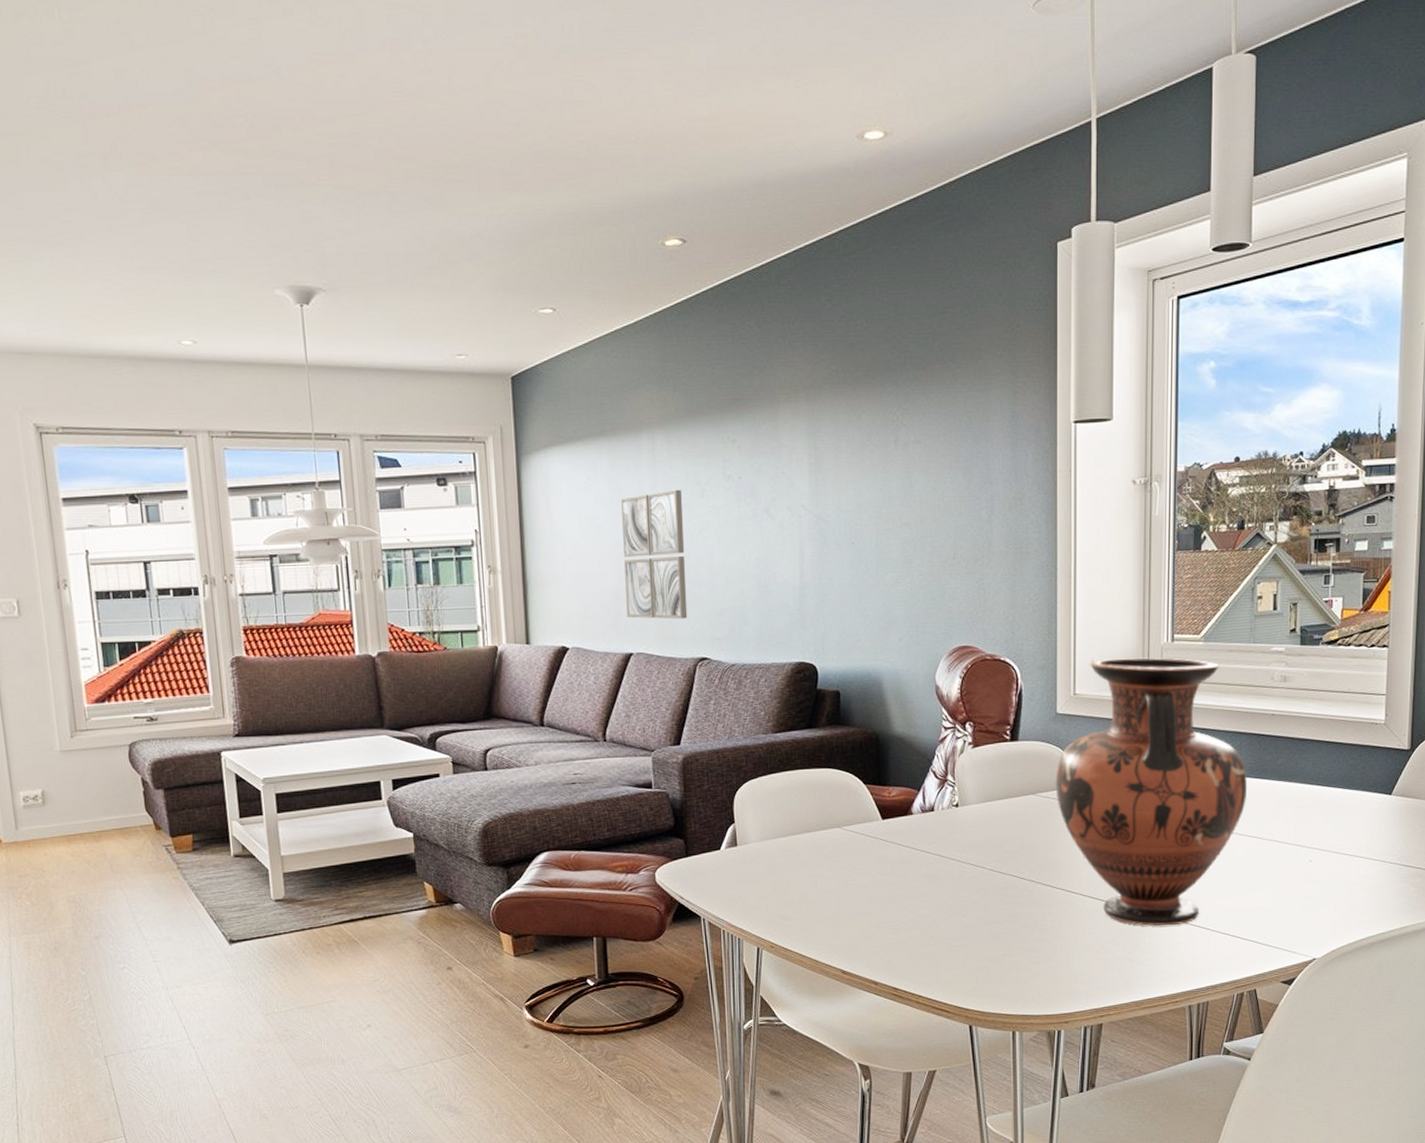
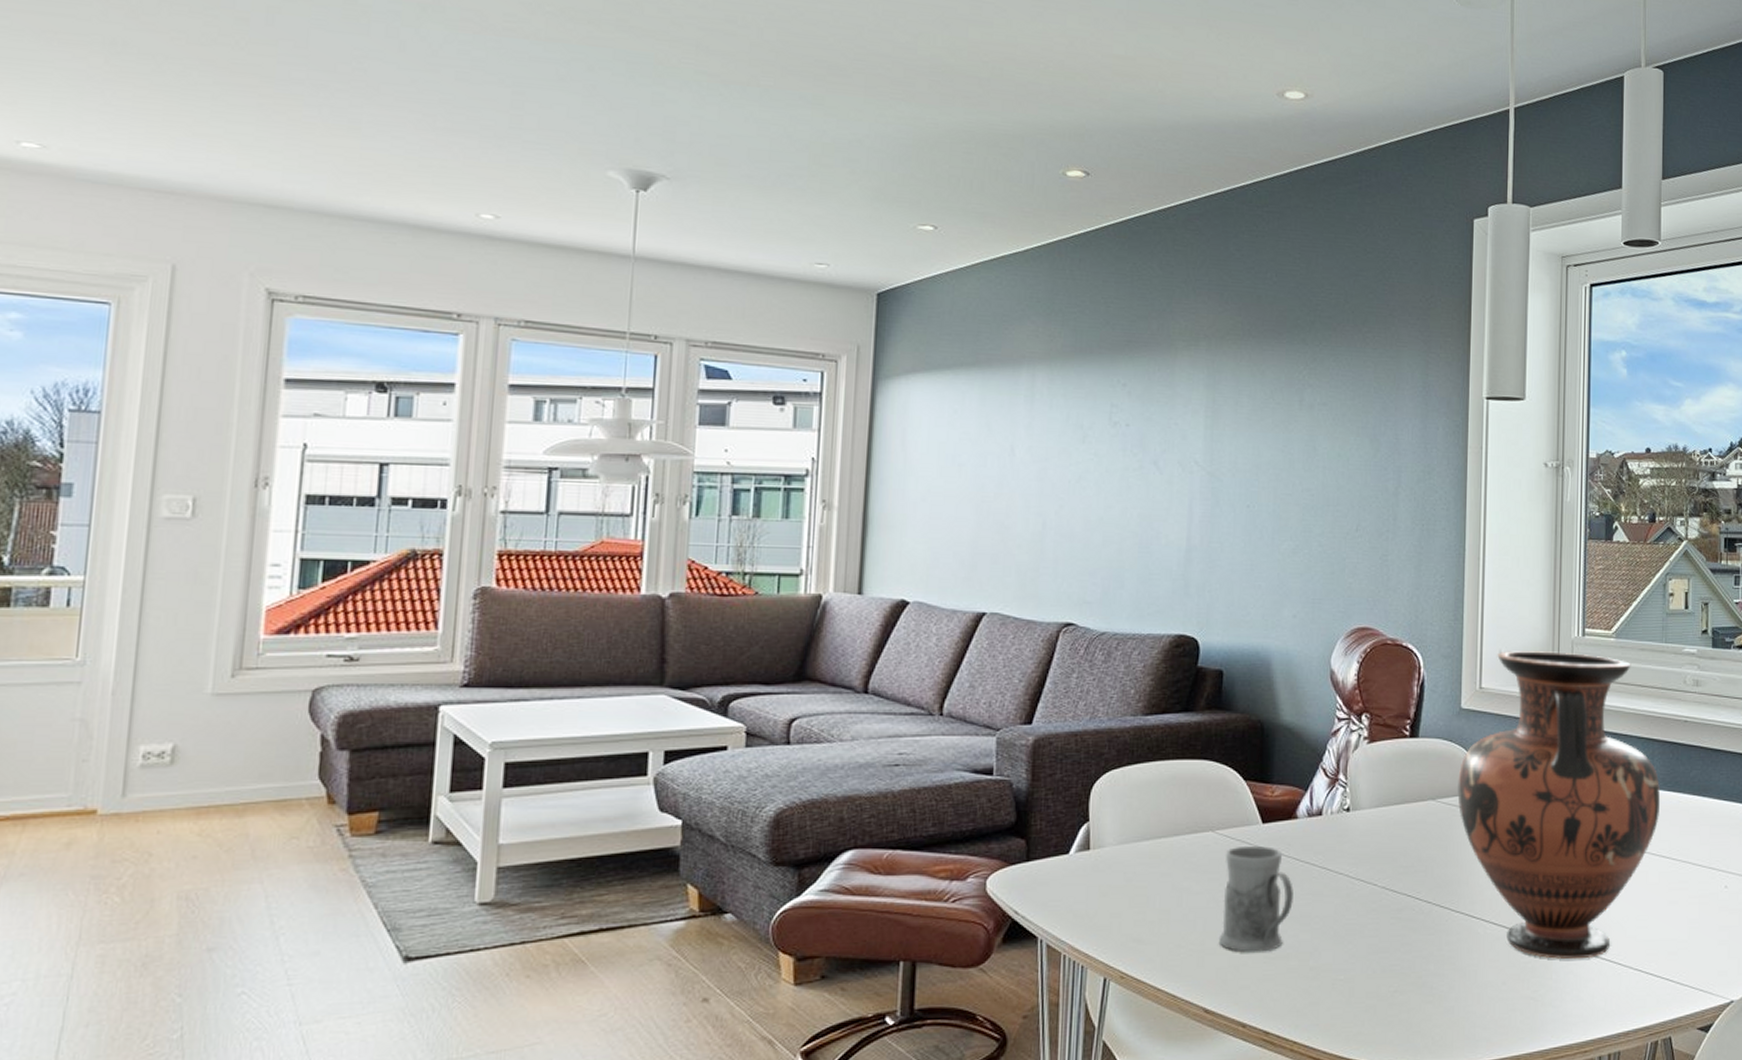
wall art: present [620,489,688,619] -> none [983,431,1060,577]
mug: none [850,838,912,925] -> present [1218,845,1294,953]

